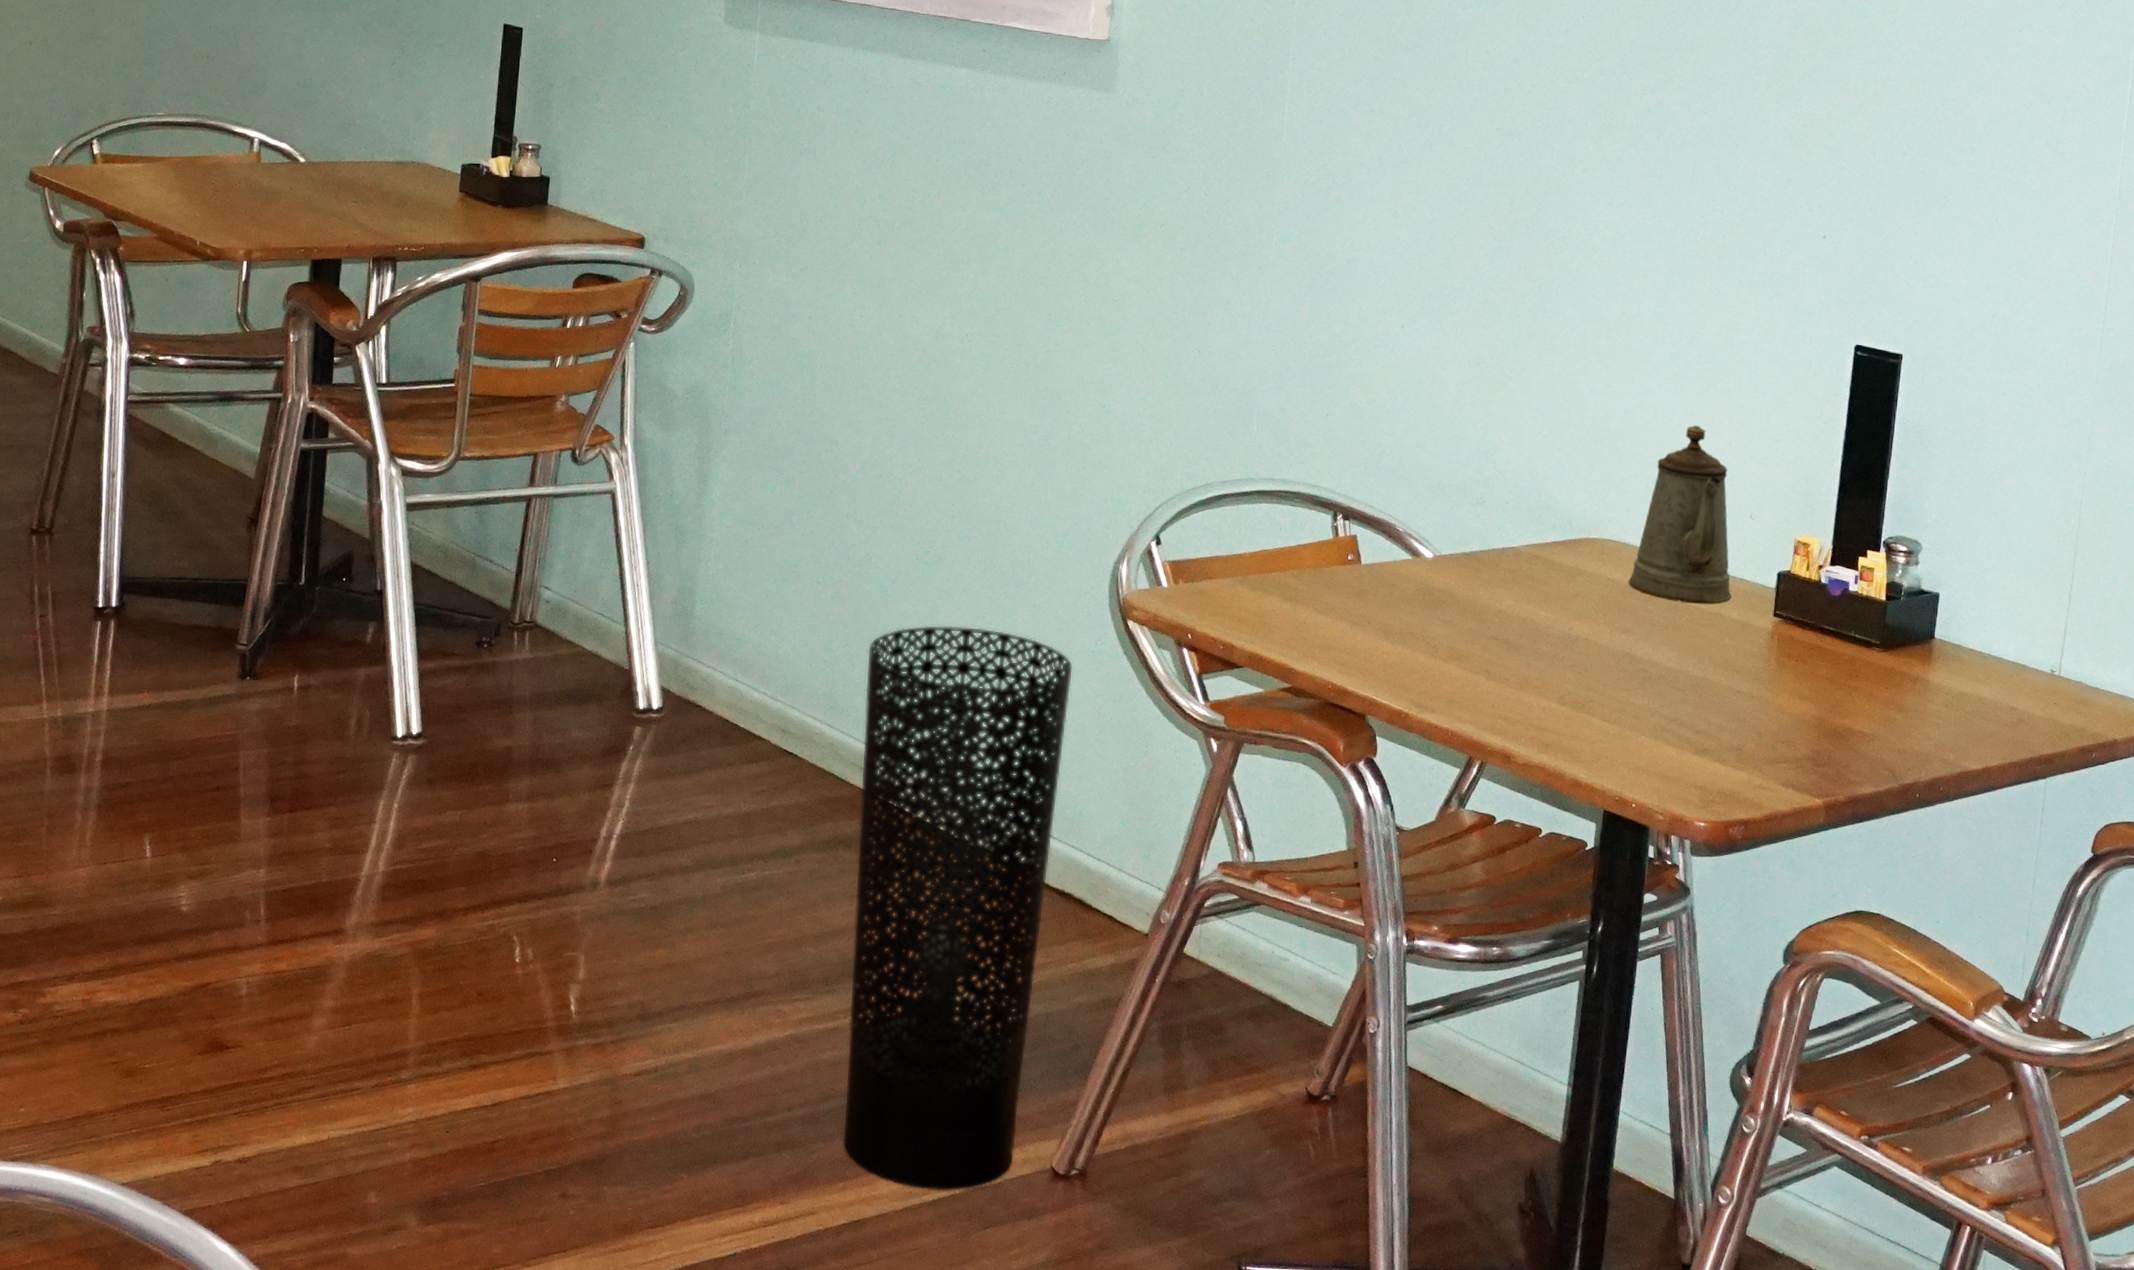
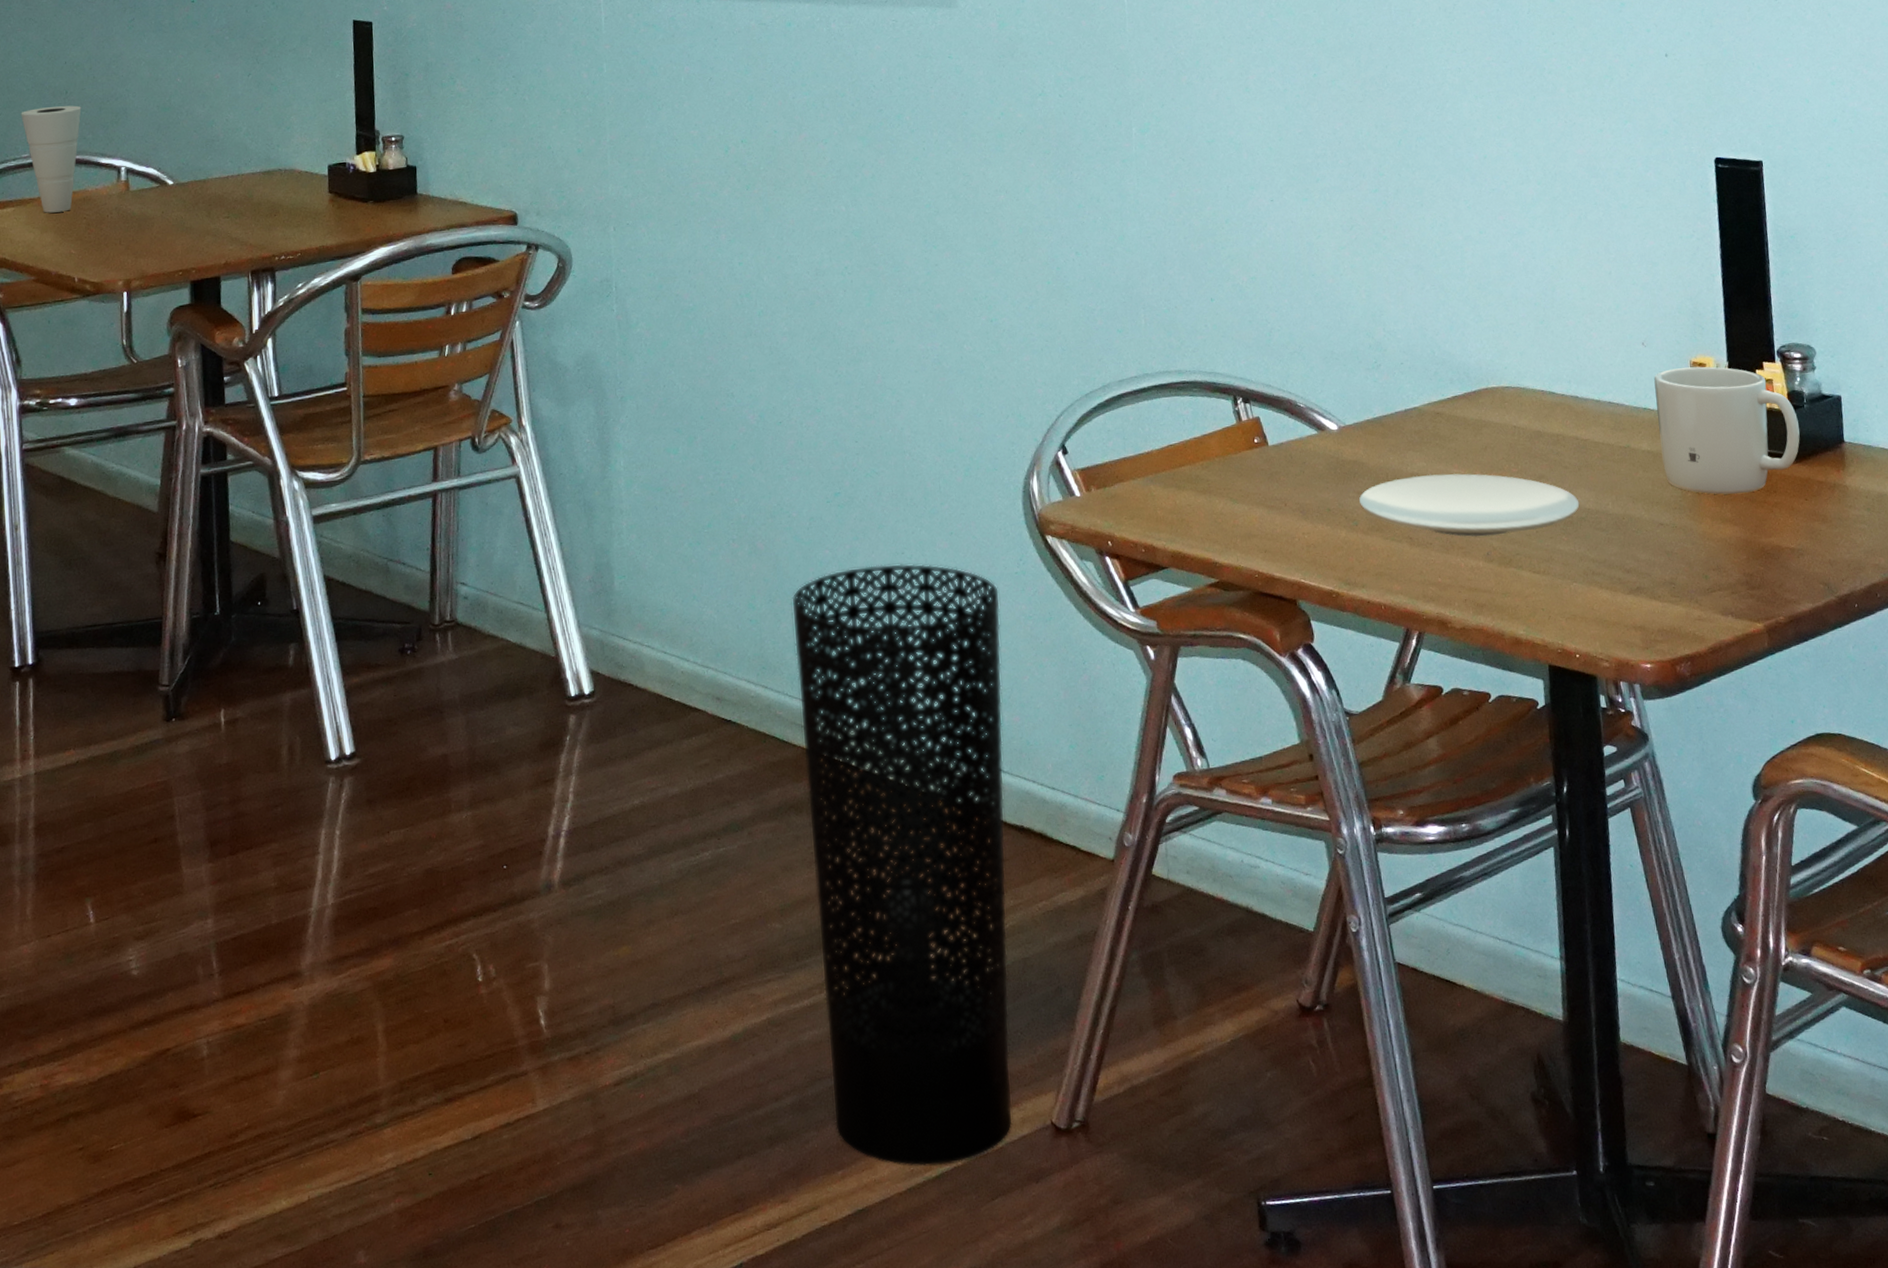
cup: none [159,68,221,175] -> present [21,105,82,213]
plate: none [1443,613,1661,681] -> present [1359,473,1580,537]
coffee pot: present [1628,425,1732,605] -> none [1533,260,1638,441]
mug: none [1750,544,1893,674] -> present [1654,366,1800,495]

